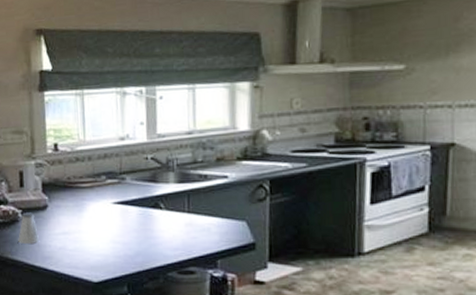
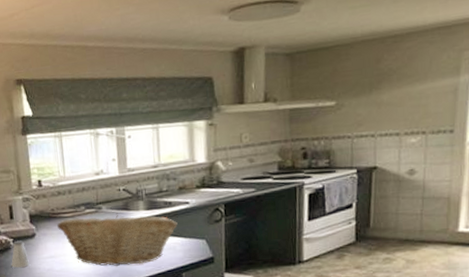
fruit basket: none [73,185,214,249] -> present [57,213,178,267]

